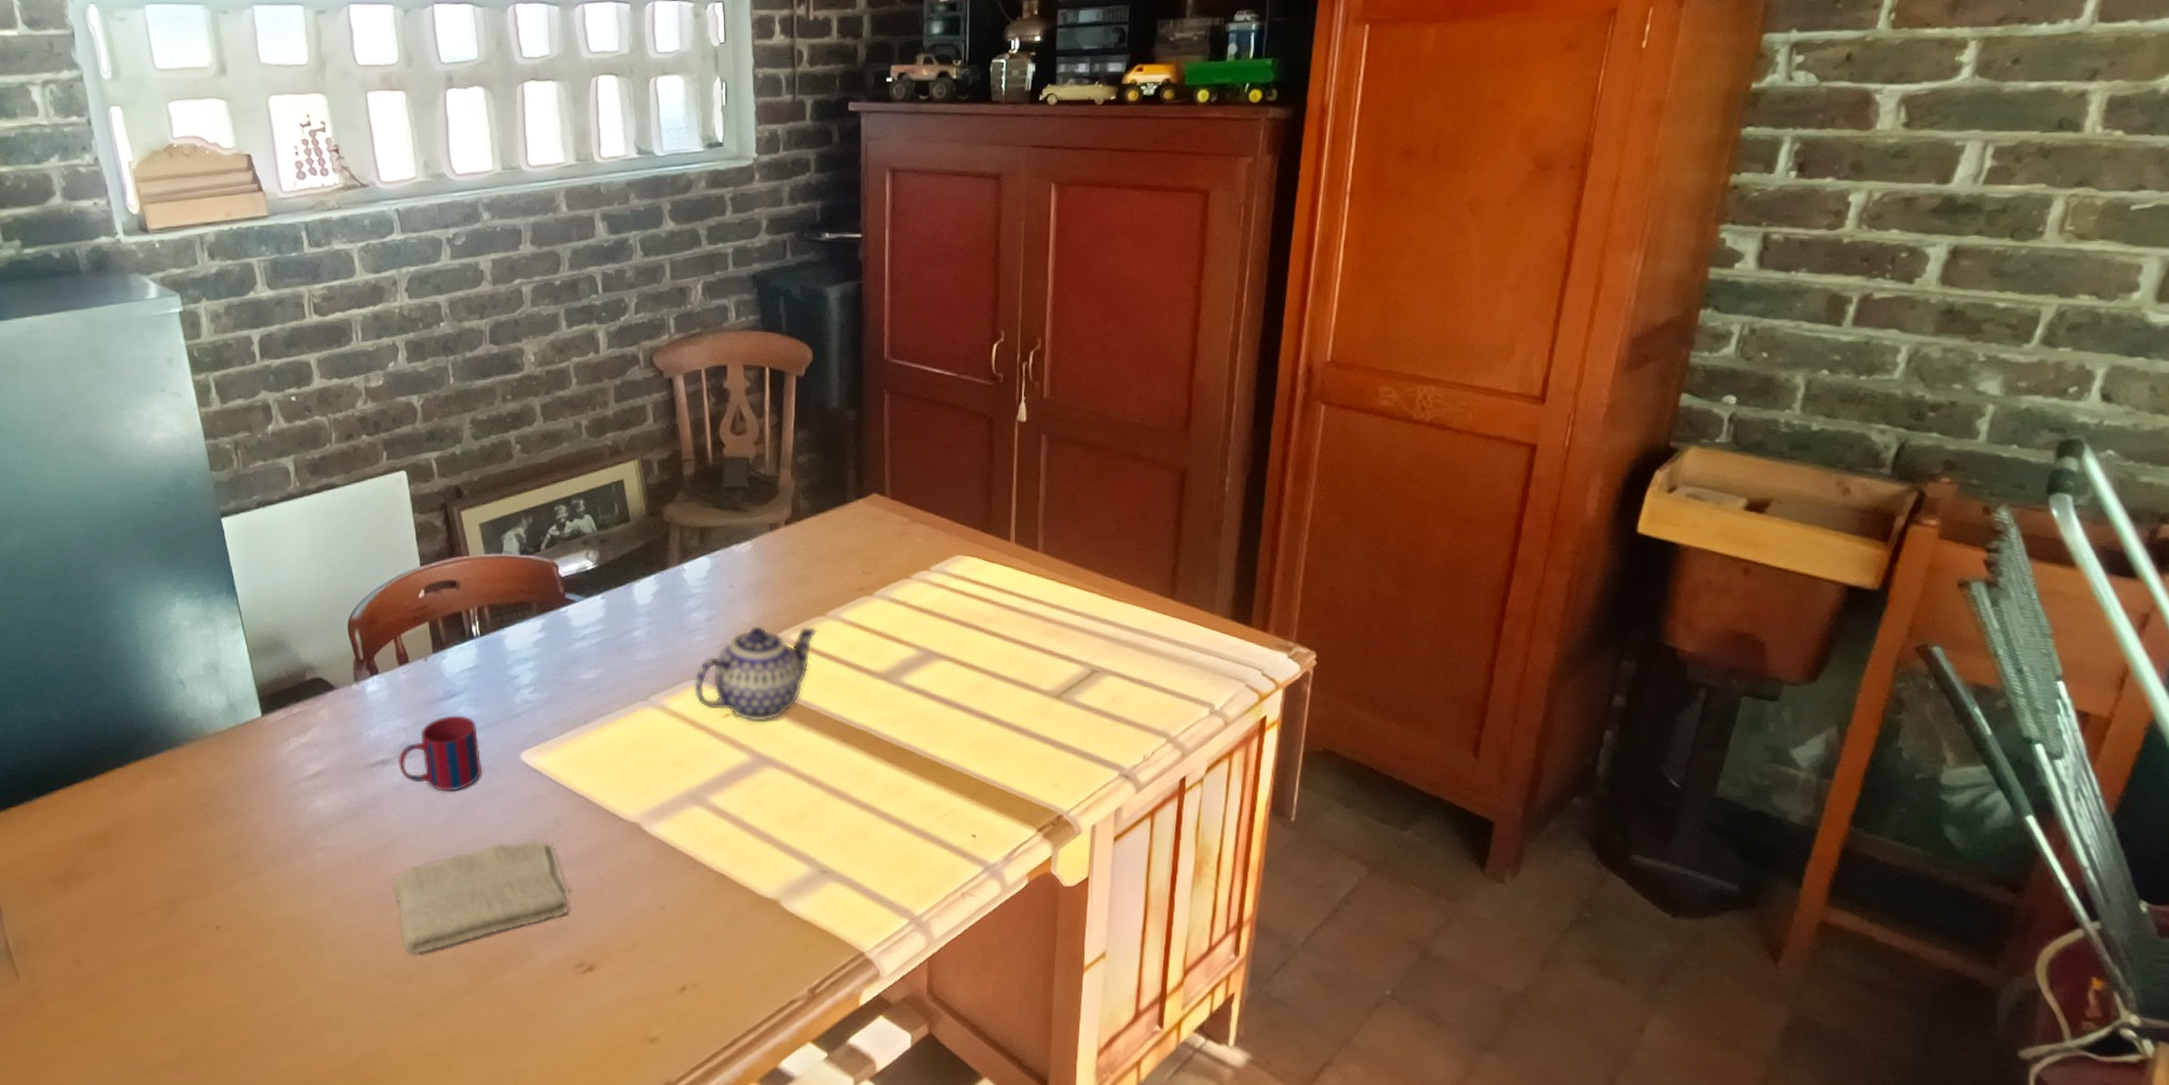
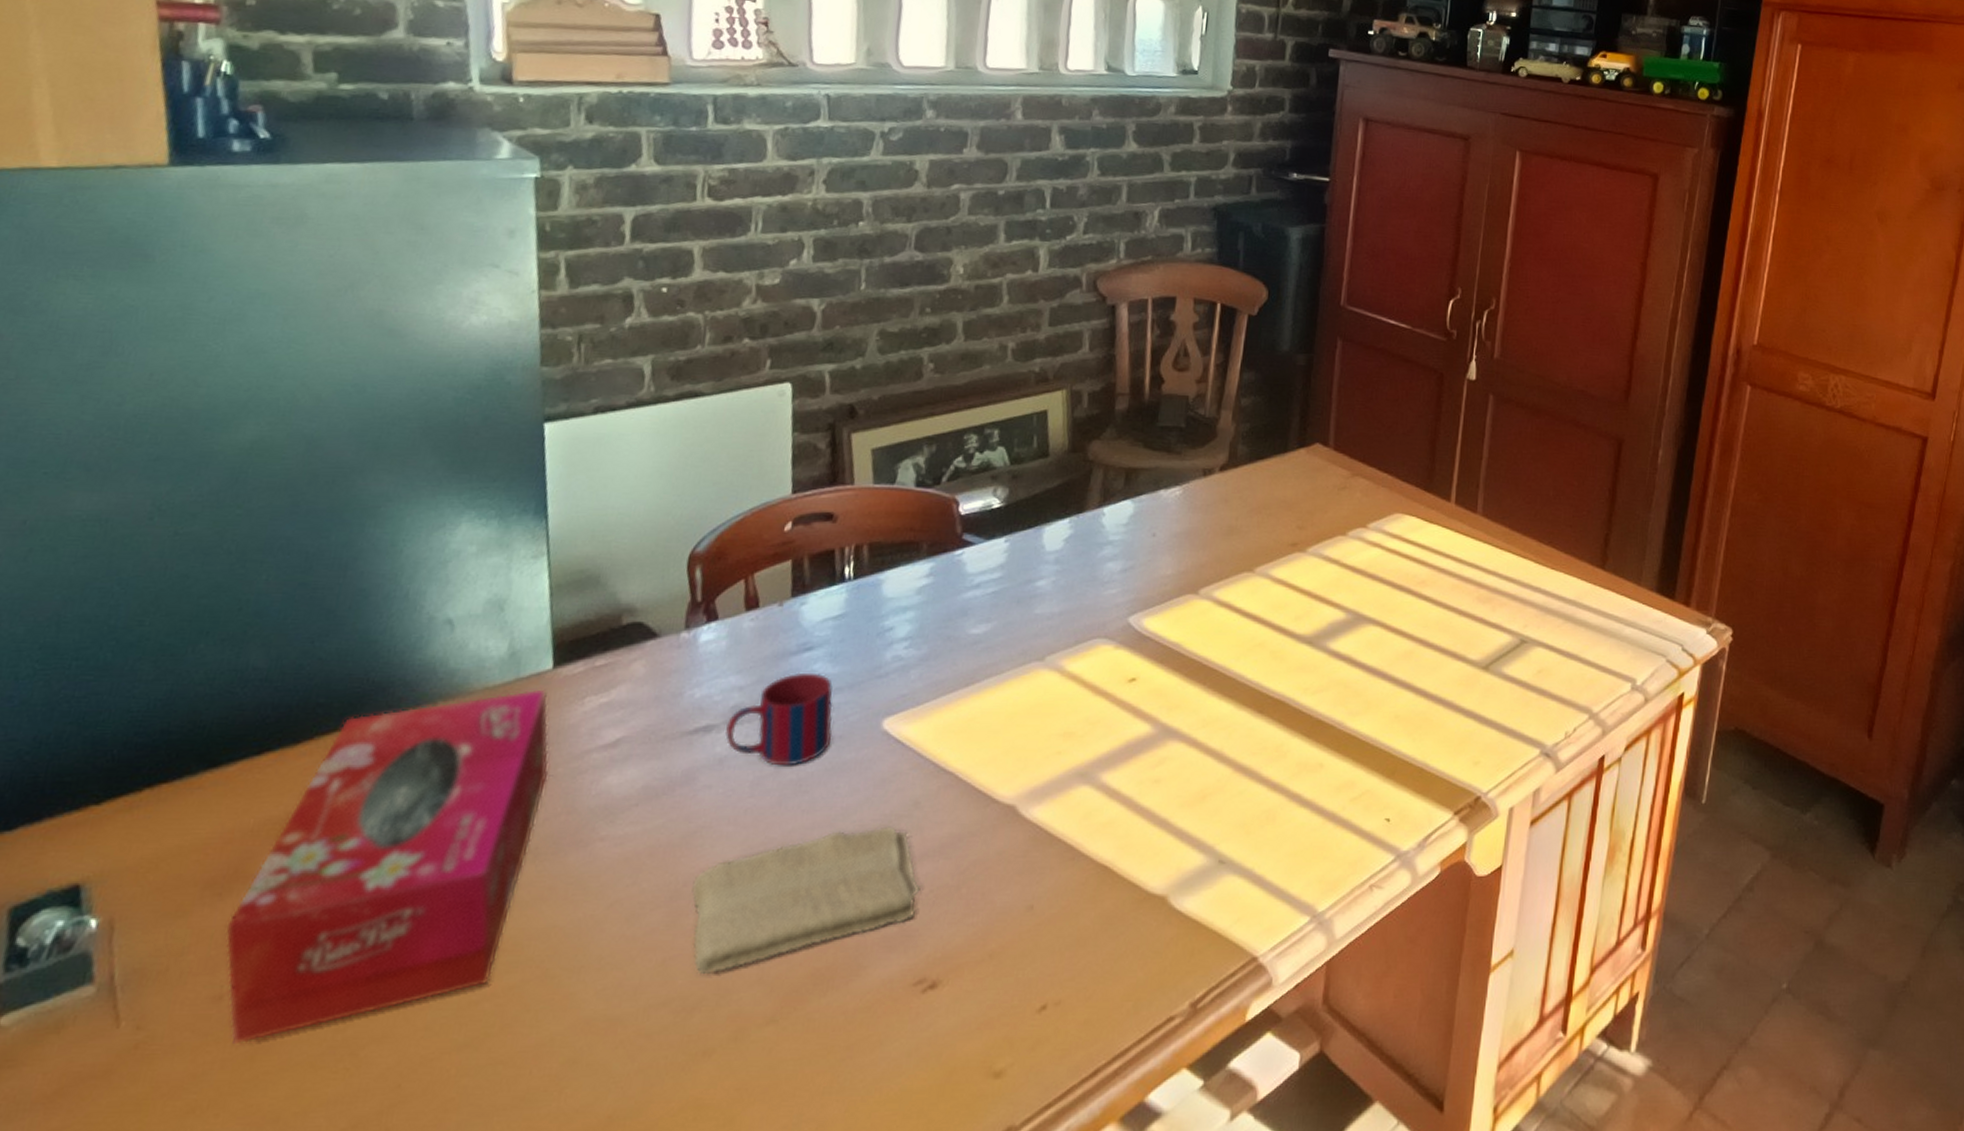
tissue box: none [73,733,273,995] -> present [225,689,549,1045]
teapot: present [693,625,818,723] -> none [1097,580,1243,689]

